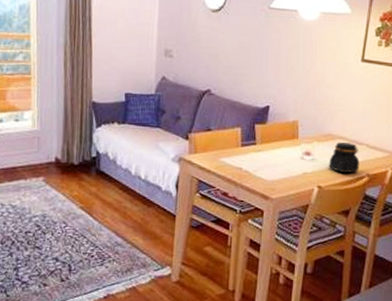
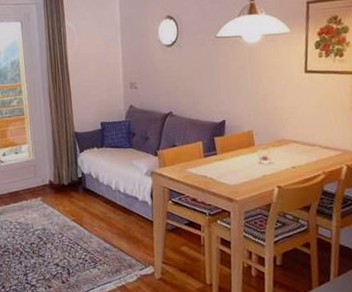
jar: present [328,142,360,173] -> none [285,145,315,172]

